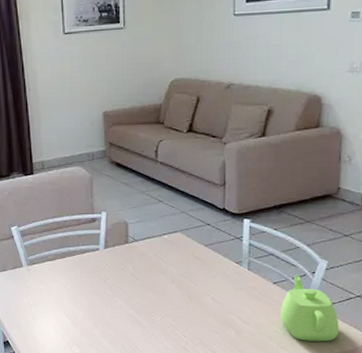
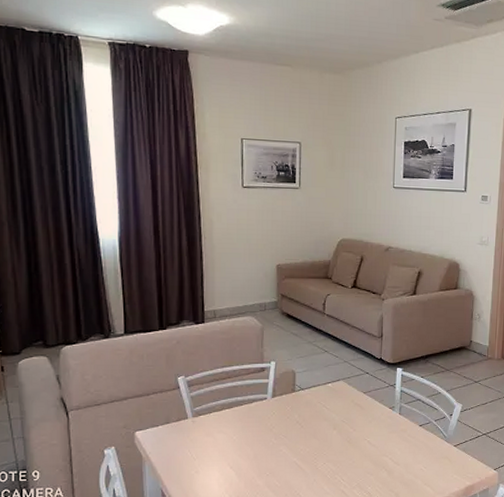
teapot: present [281,274,339,342] -> none [425,417,470,477]

